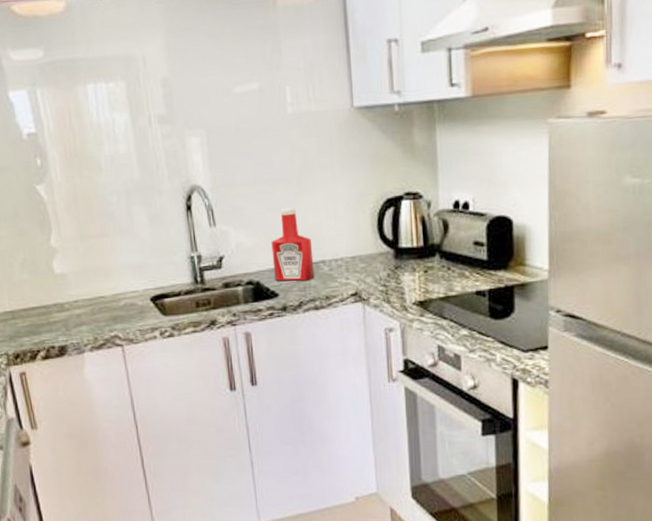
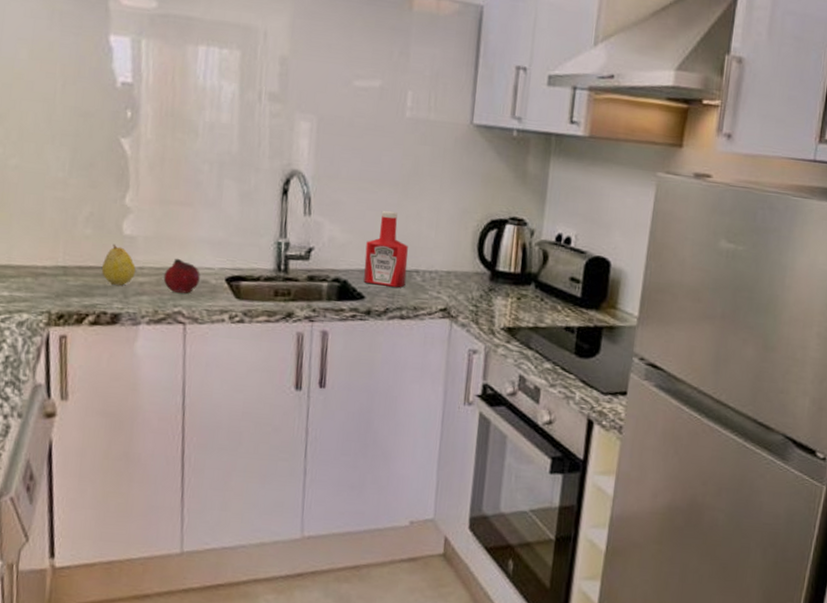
fruit: none [42,283,72,320] -> present [101,243,136,286]
fruit: none [96,287,128,319] -> present [163,258,200,294]

